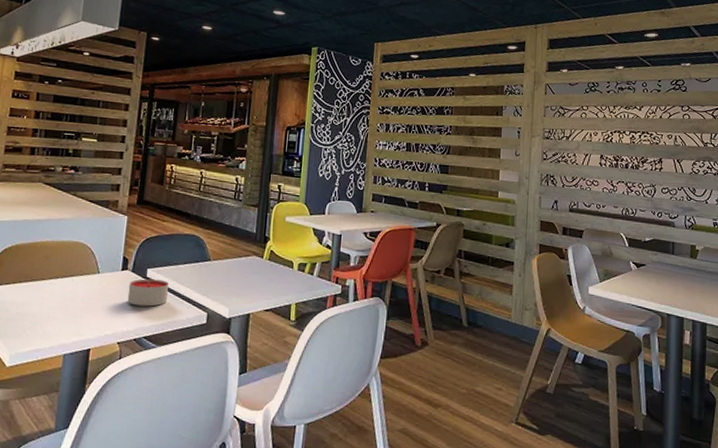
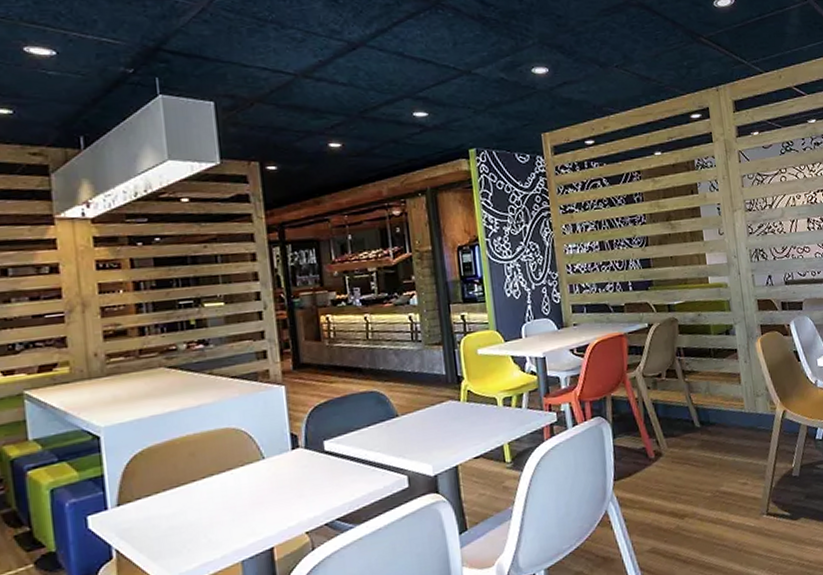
candle: present [127,278,169,307] -> none [304,450,356,487]

